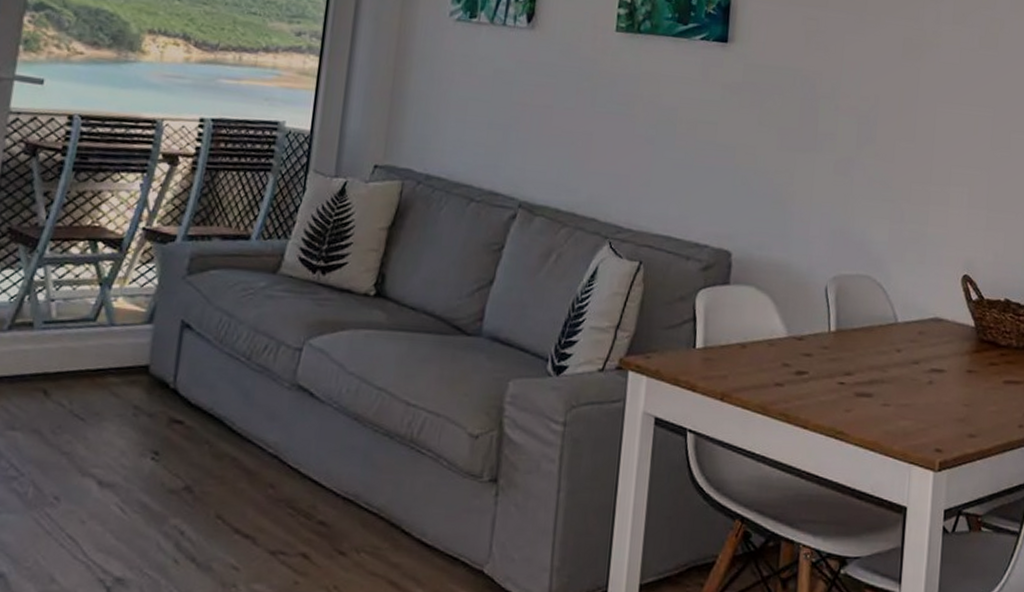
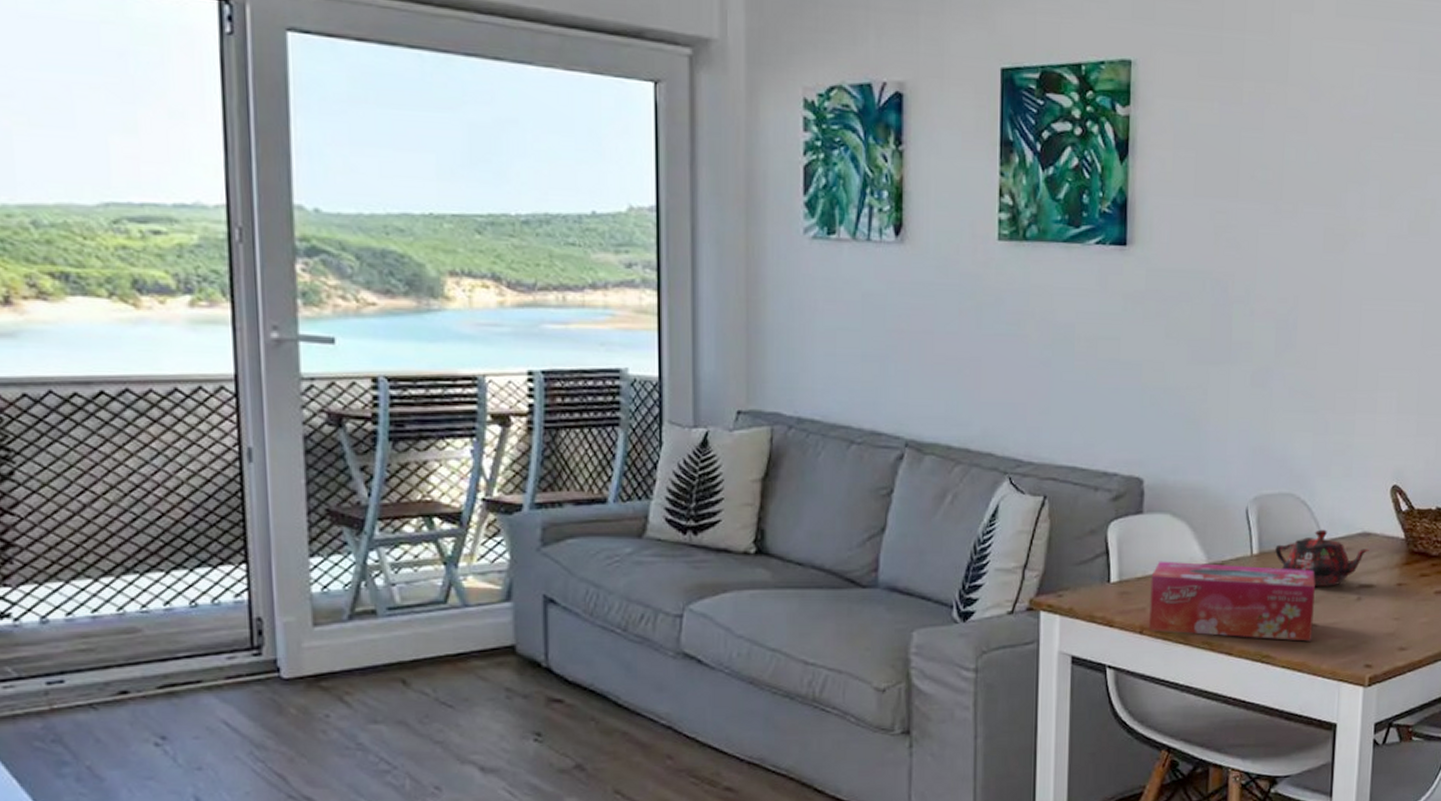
tissue box: none [729,331,889,421] -> present [1149,561,1315,642]
teapot: none [851,312,941,368] -> present [1275,529,1370,586]

